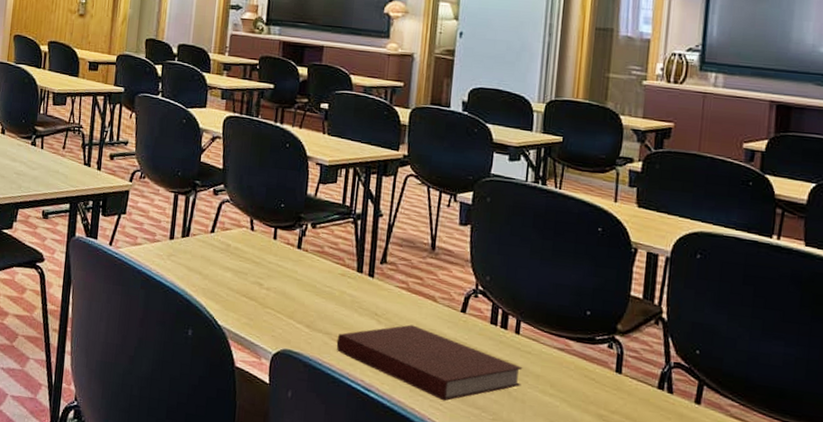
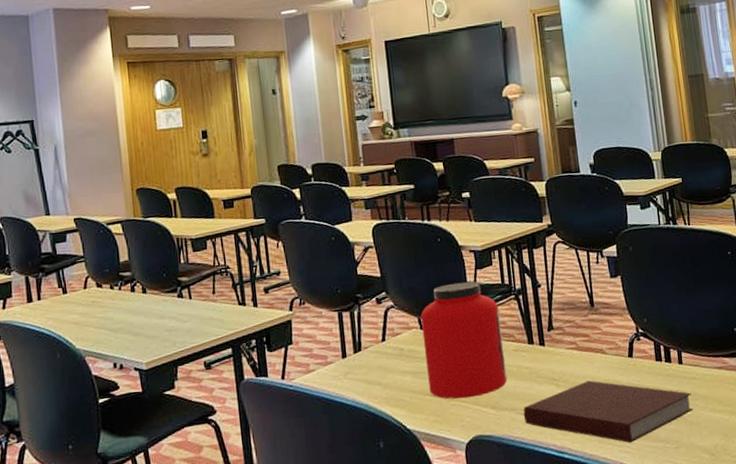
protein powder: none [247,191,334,311] -> present [420,281,507,399]

